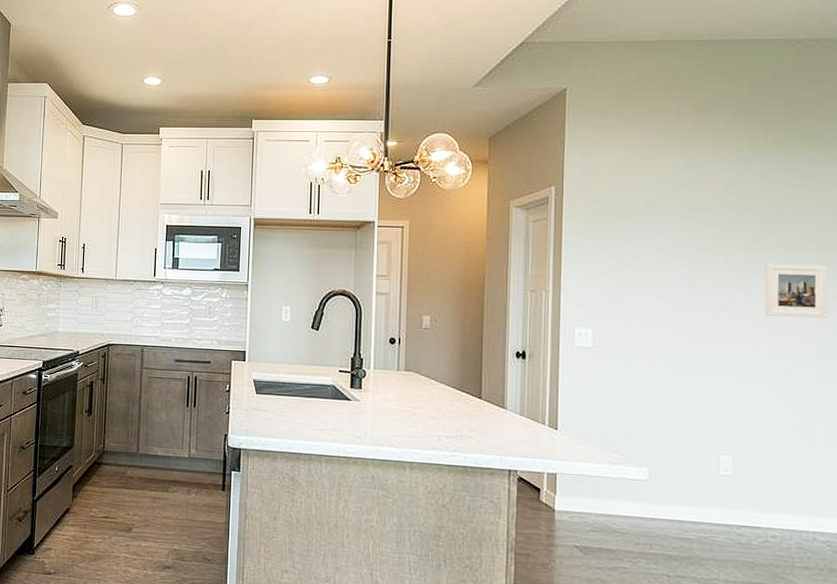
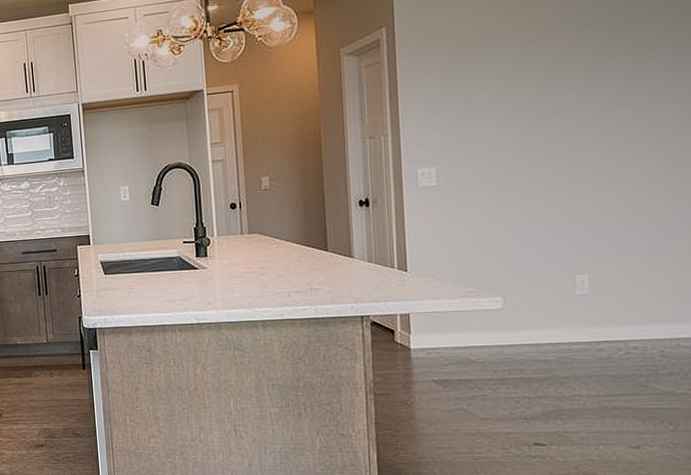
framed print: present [765,263,828,318] -> none [614,69,682,129]

